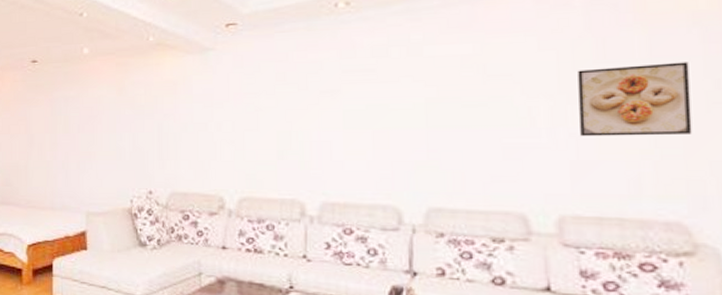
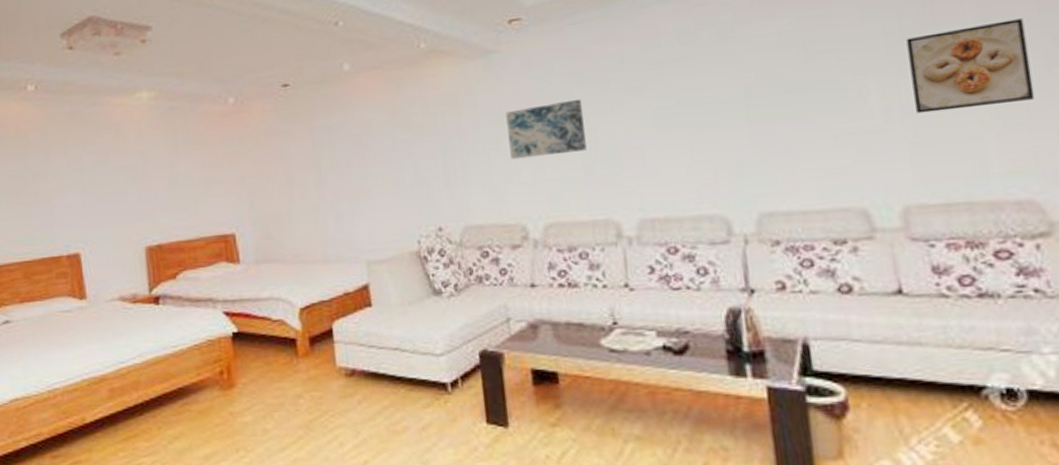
wall art: none [216,95,282,141] -> present [506,99,587,160]

